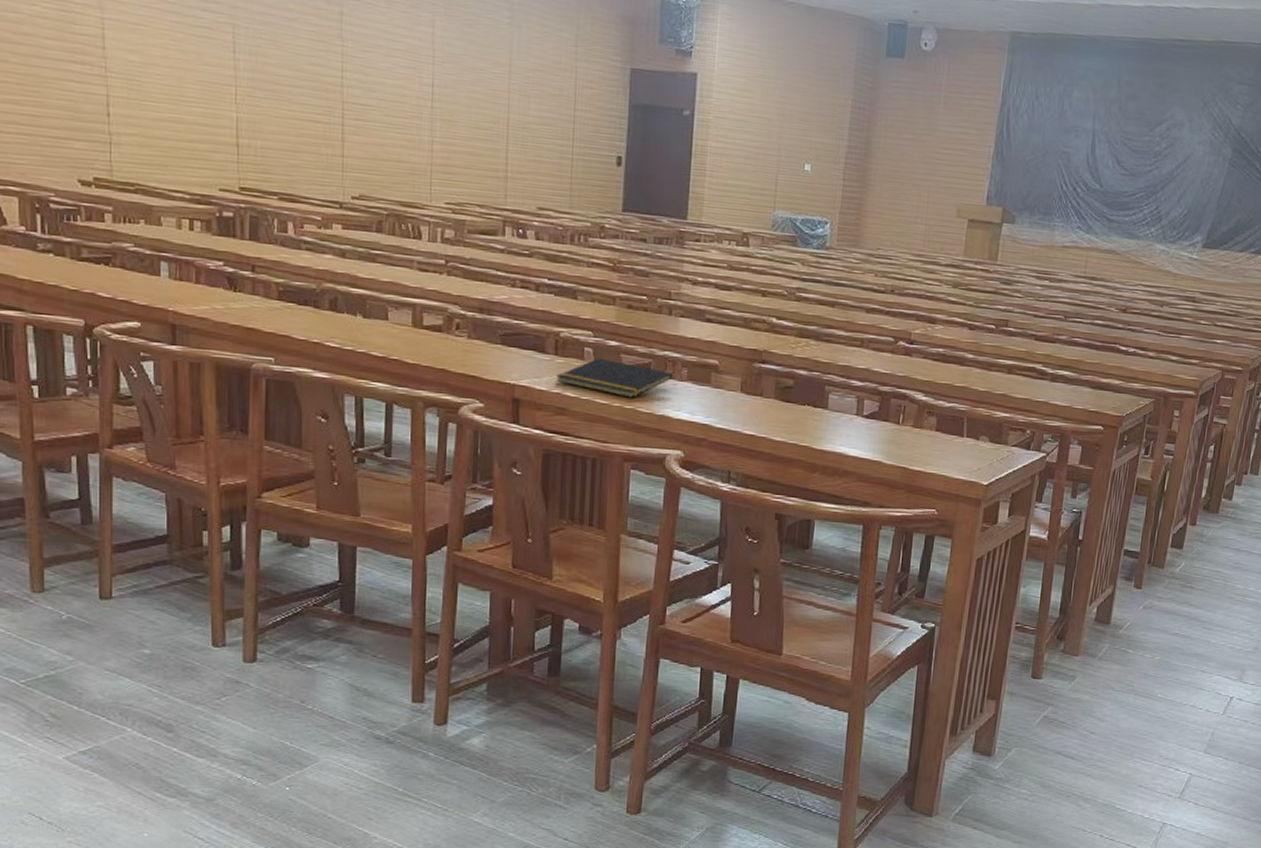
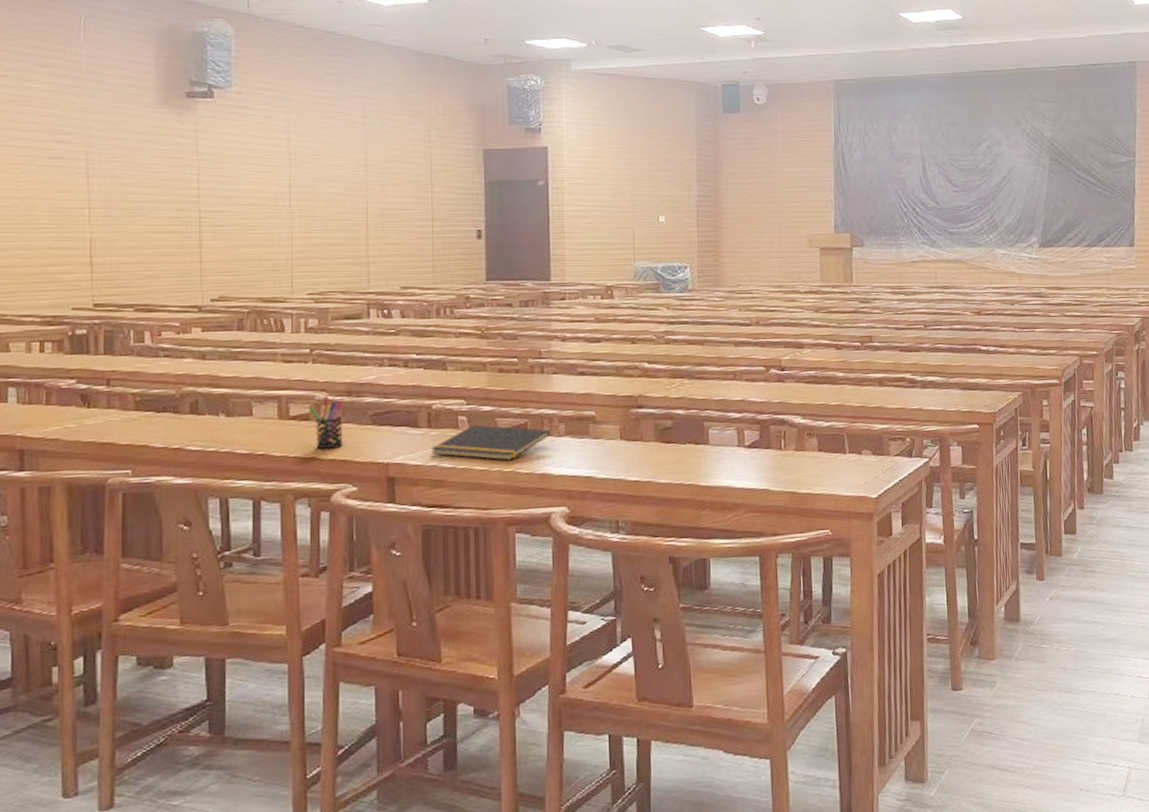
pen holder: none [441,310,474,363] -> present [308,396,343,449]

